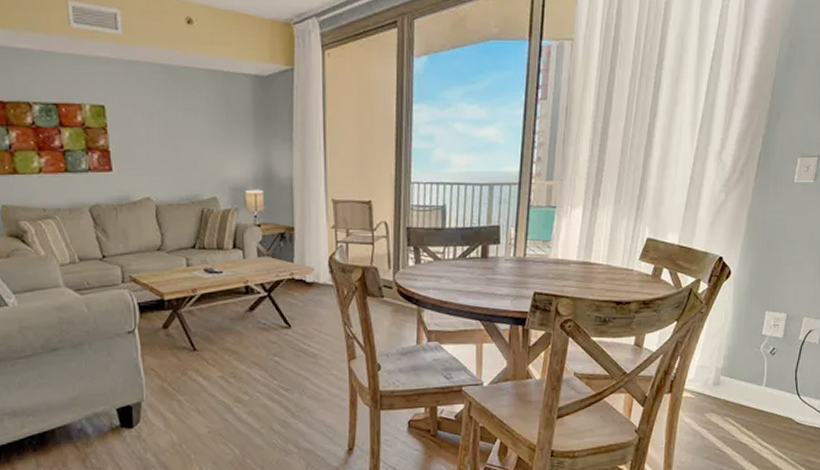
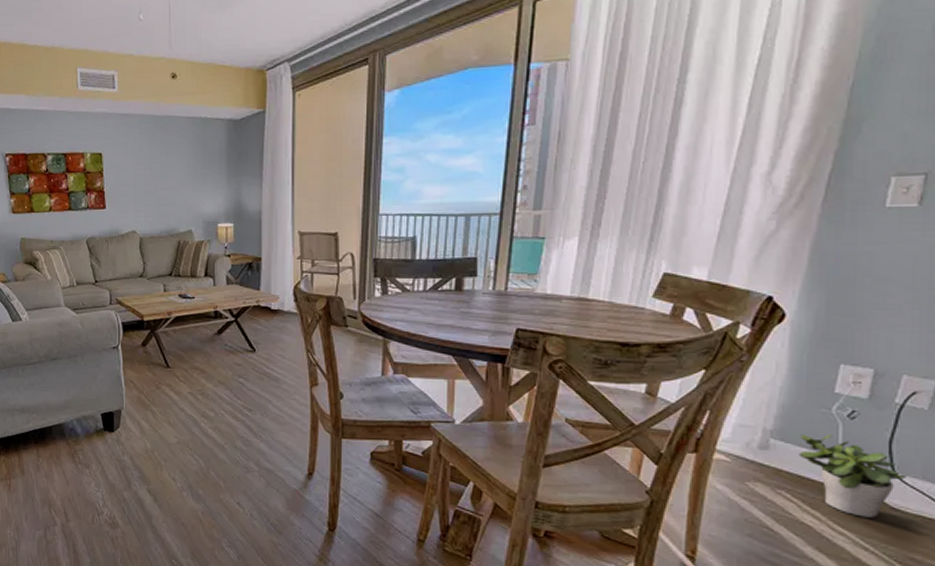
potted plant: none [739,368,805,433] -> present [798,434,906,518]

